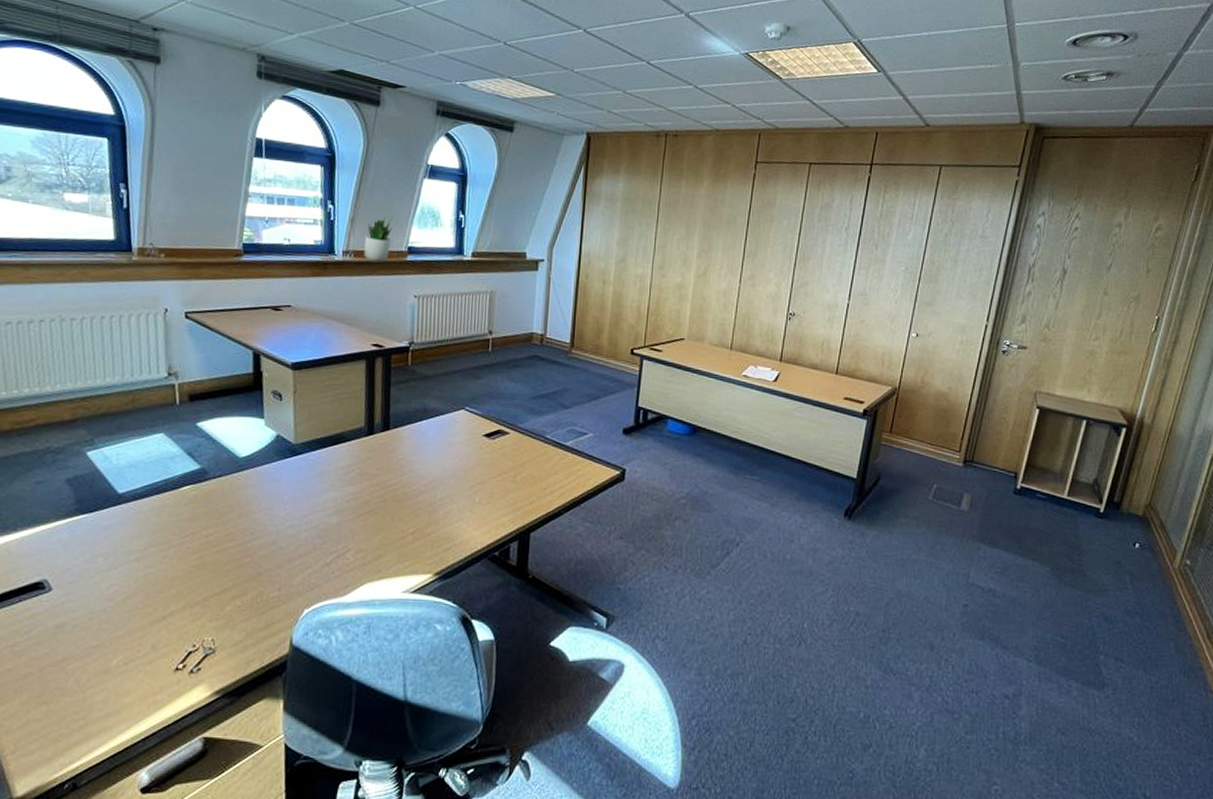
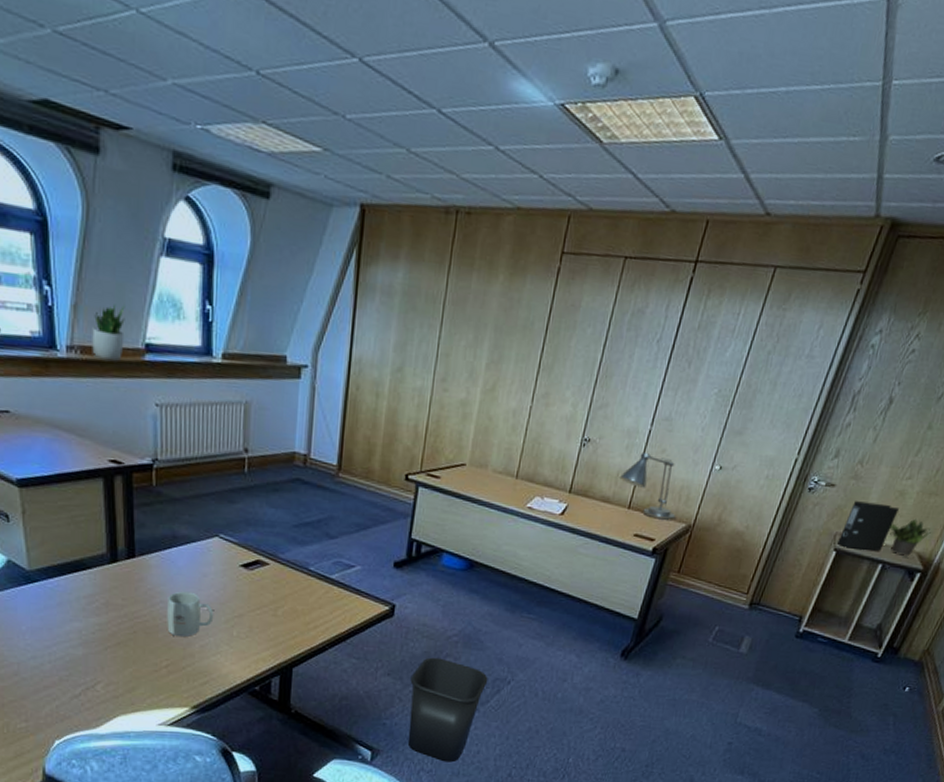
mug: none [414,460,459,505] -> present [166,591,214,638]
waste bin: none [642,520,717,629] -> present [407,657,488,763]
desk lamp: none [824,323,883,384] -> present [619,451,677,521]
binder: none [1039,362,1092,409] -> present [837,501,899,552]
potted plant: none [1087,376,1127,413] -> present [890,518,931,557]

